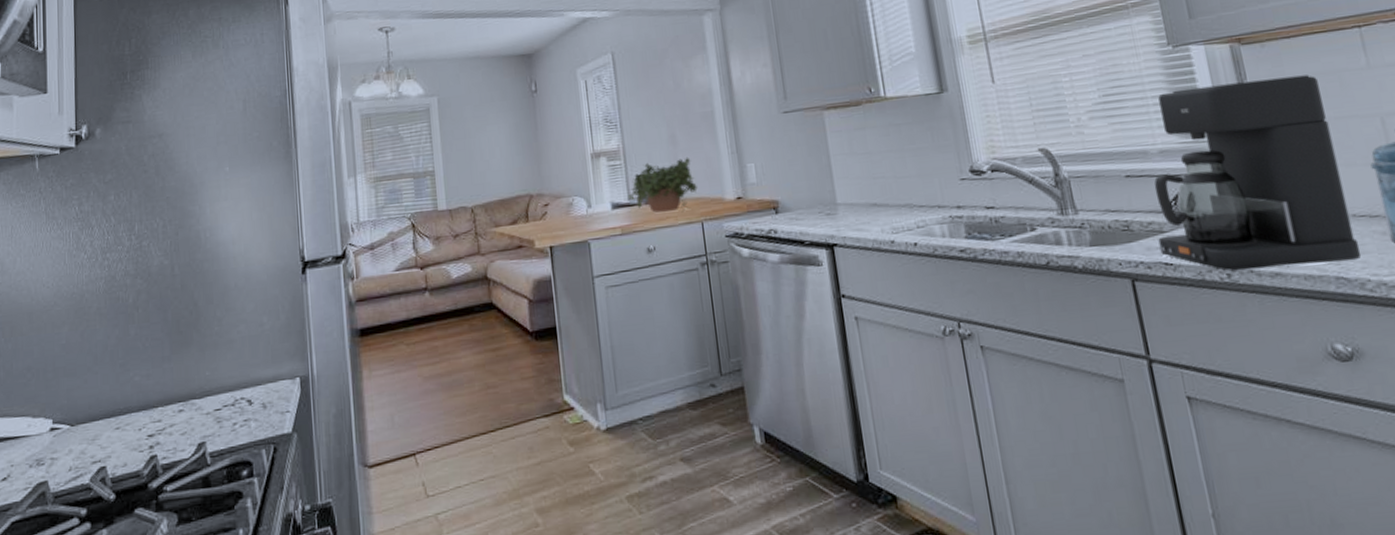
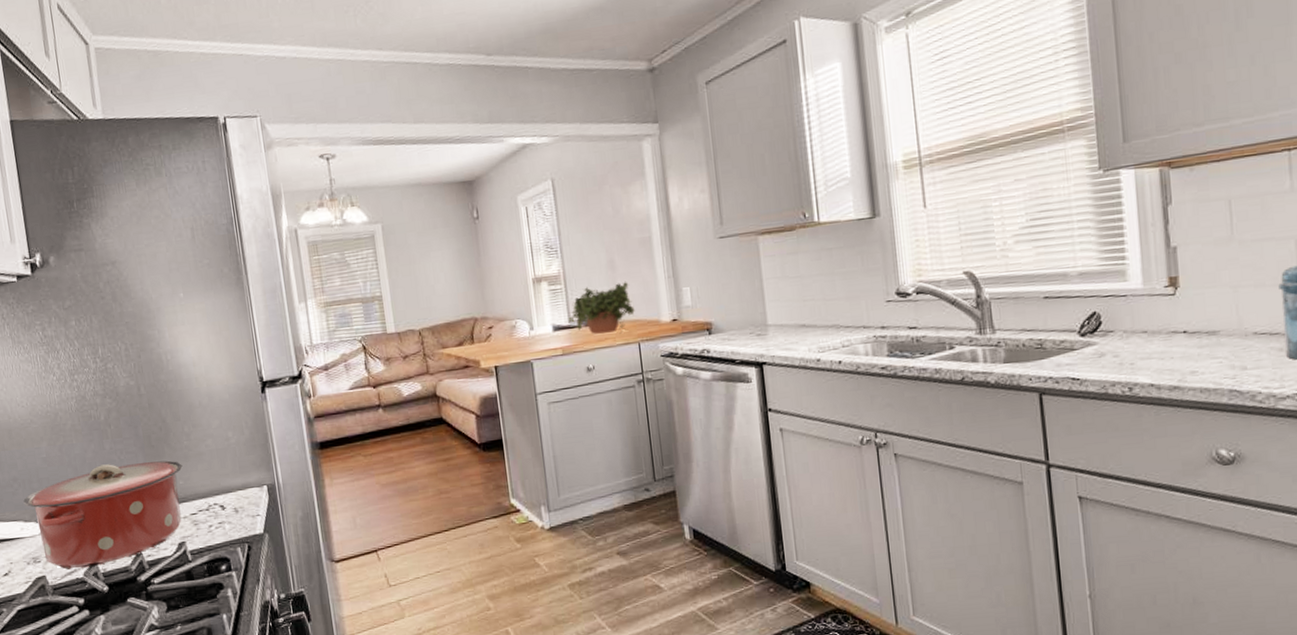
casserole: none [35,348,211,473] -> present [23,460,183,569]
coffee maker: present [1154,75,1362,270] -> none [1068,198,1257,384]

